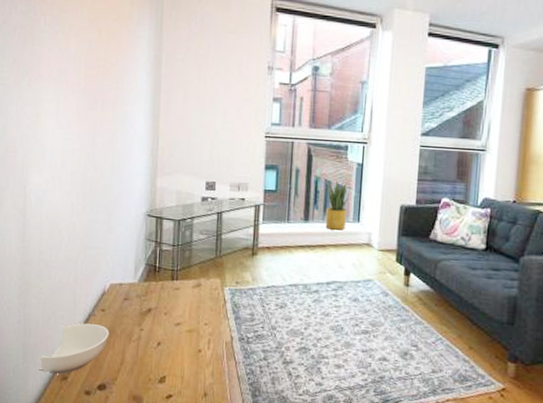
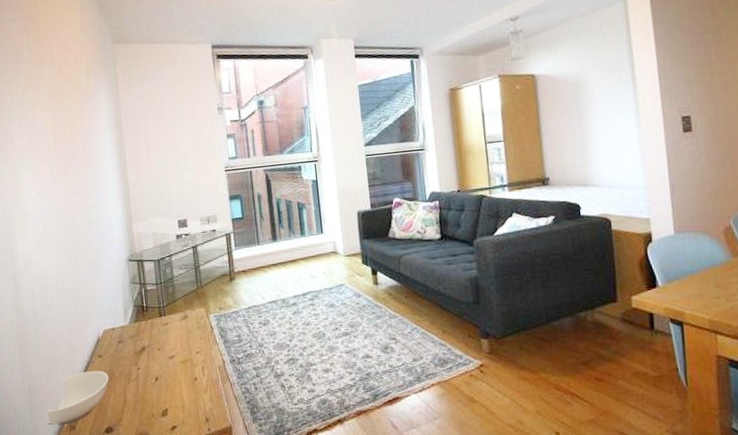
planter: present [325,181,349,230] -> none [287,199,311,245]

